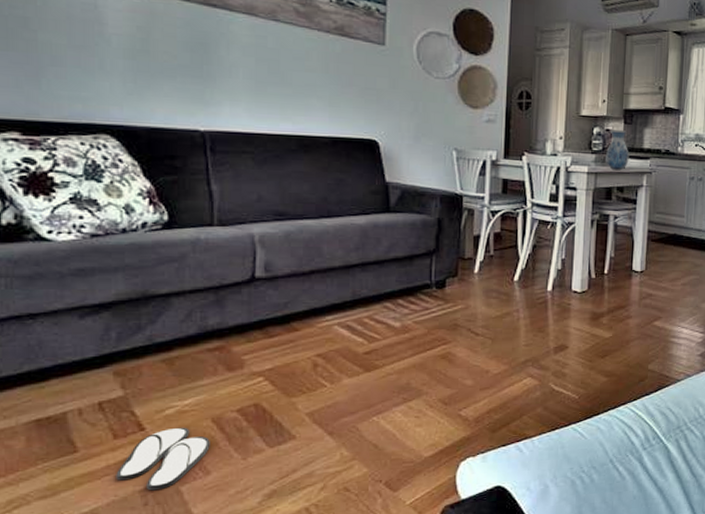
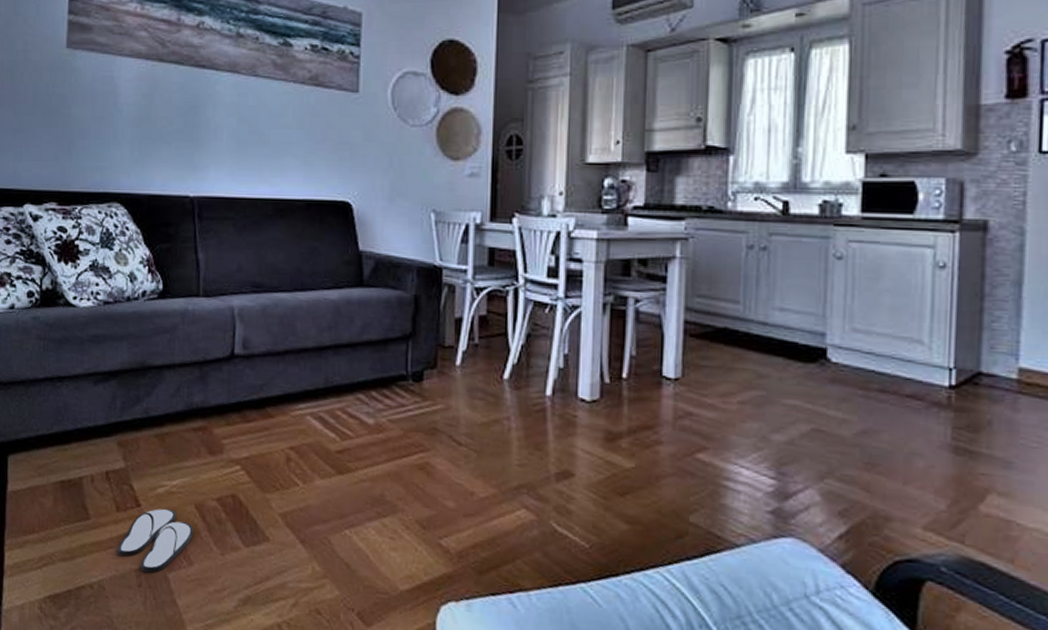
vase: present [606,130,629,171] -> none [621,181,655,237]

